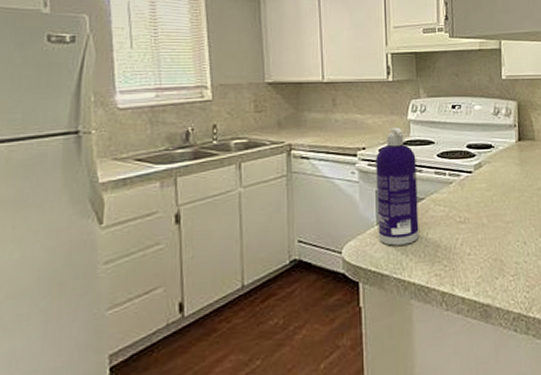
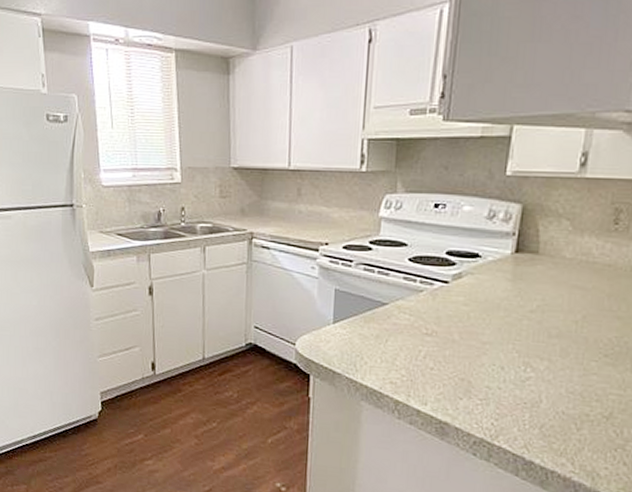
spray bottle: present [376,127,419,246] -> none [333,224,384,348]

